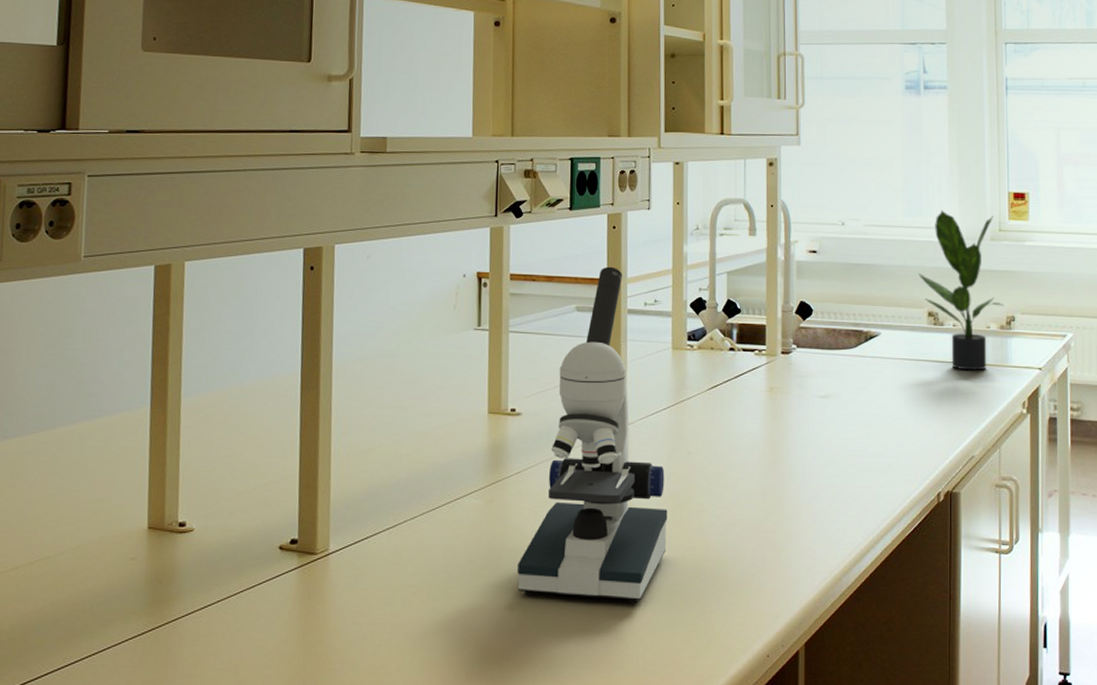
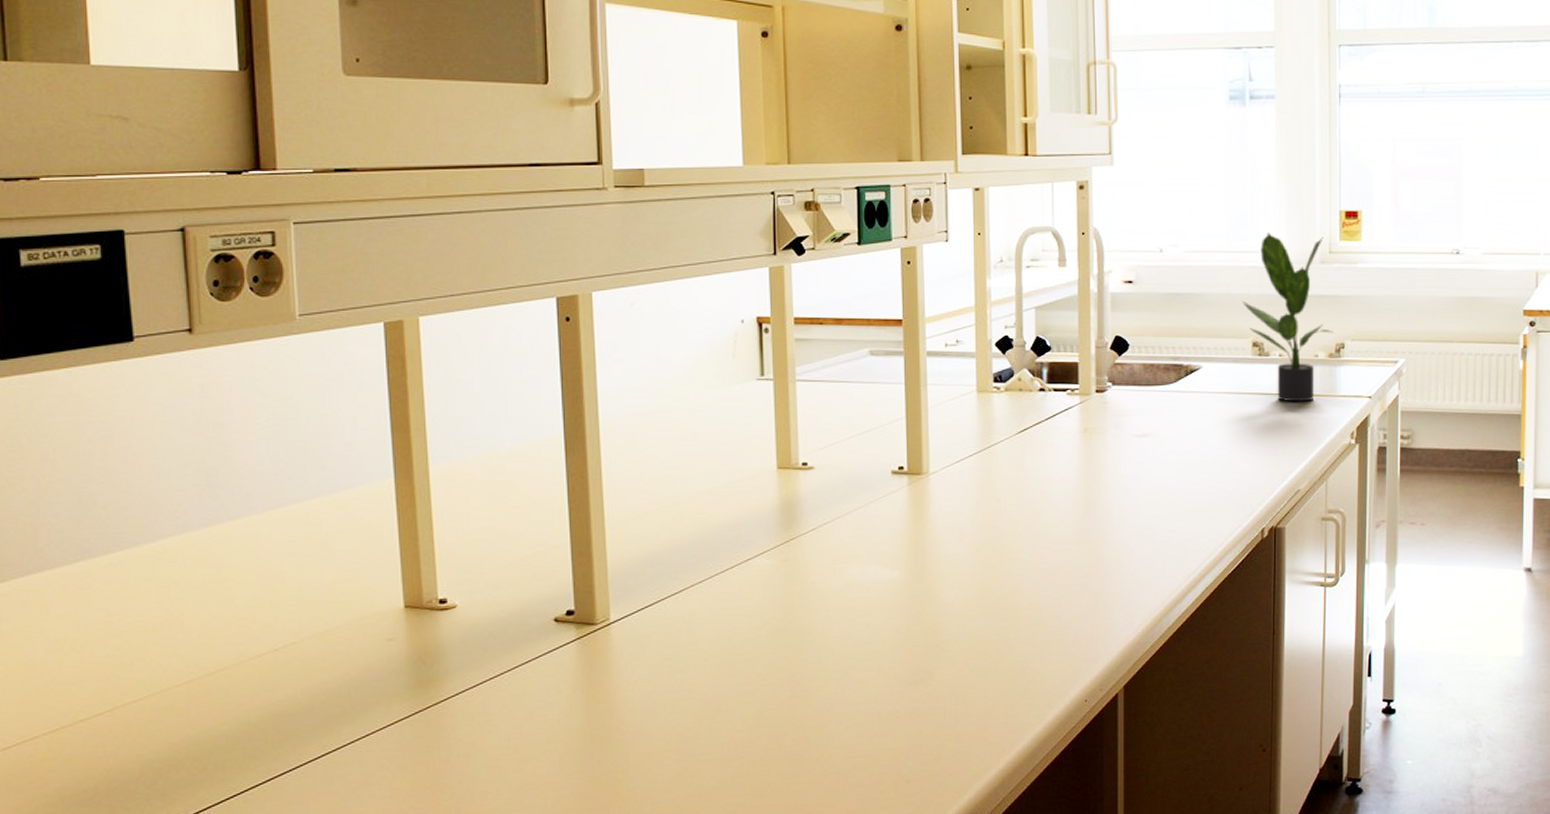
microscope: present [517,266,668,604] -> none [816,305,977,657]

